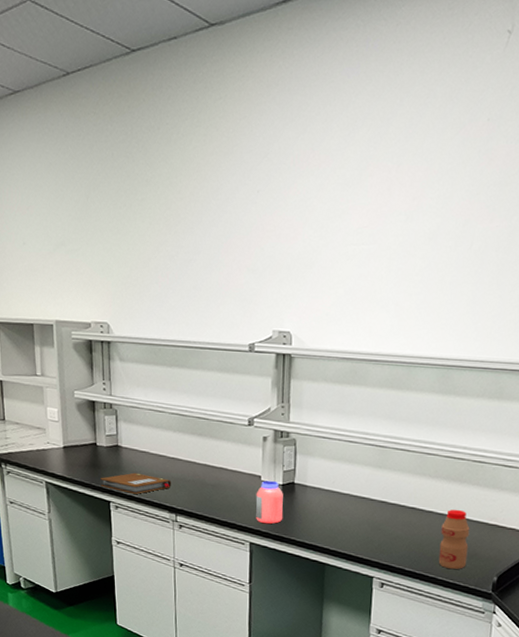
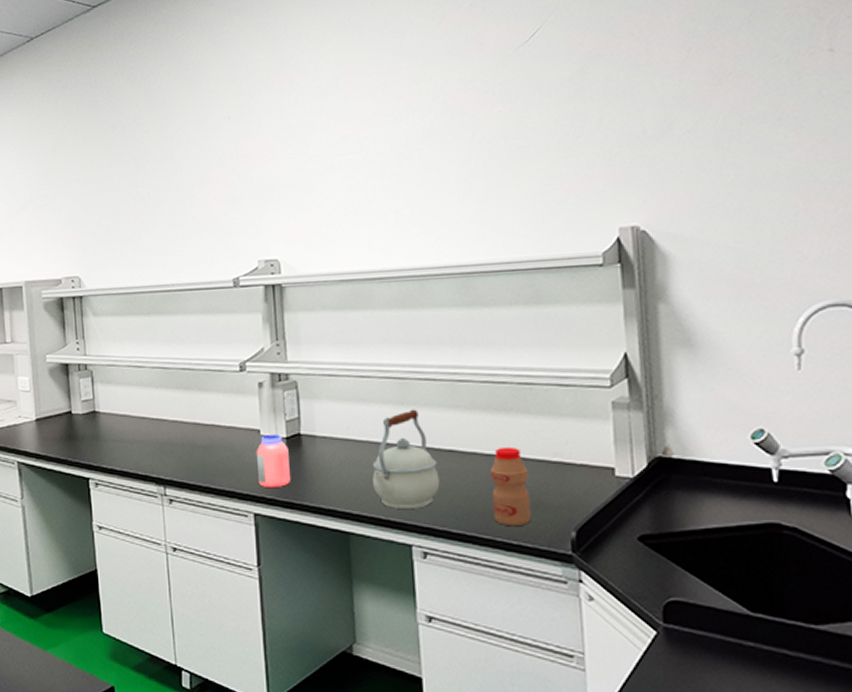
notebook: present [100,472,172,494] -> none [77,441,157,466]
kettle: none [348,472,402,550] -> present [372,409,440,509]

